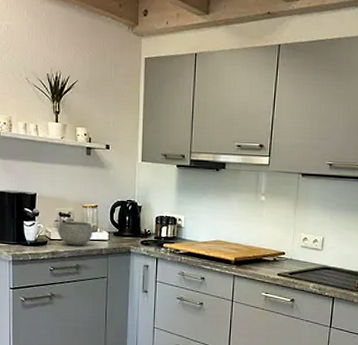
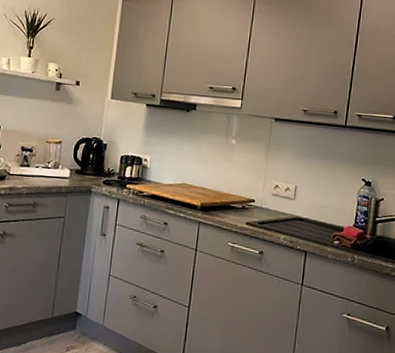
bowl: present [58,221,92,246] -> none [18,155,54,183]

